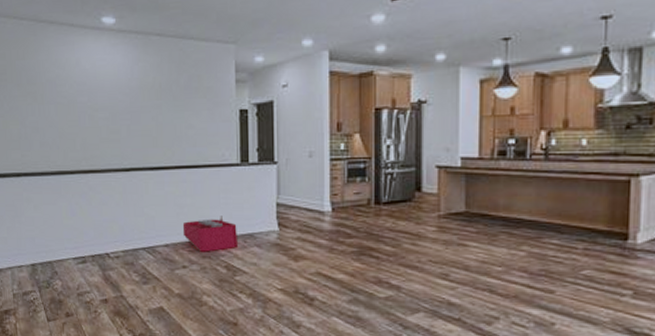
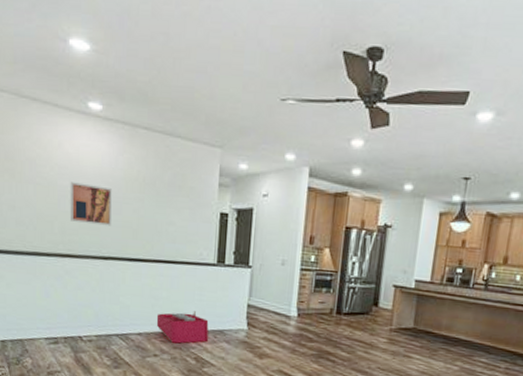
wall art: none [89,97,131,137] -> present [69,182,112,226]

